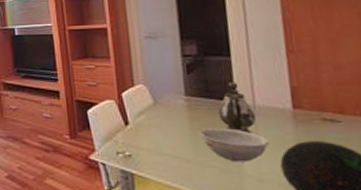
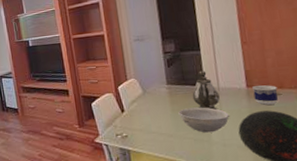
cup: none [301,108,337,135] -> present [252,85,278,106]

